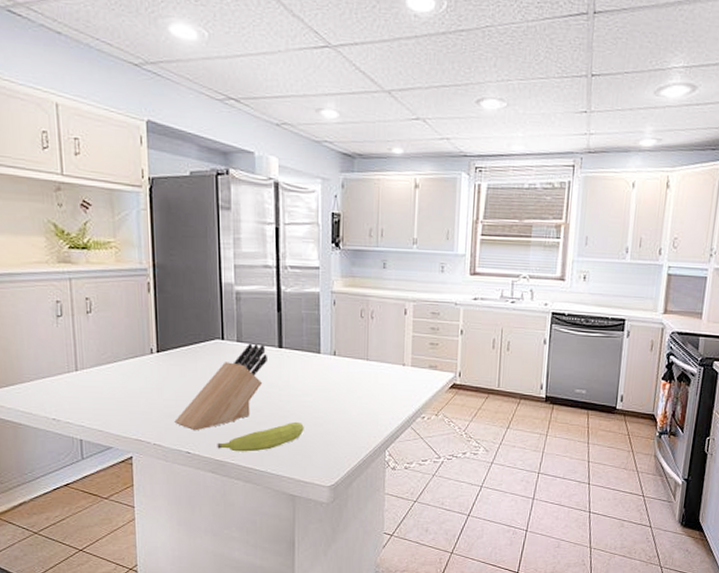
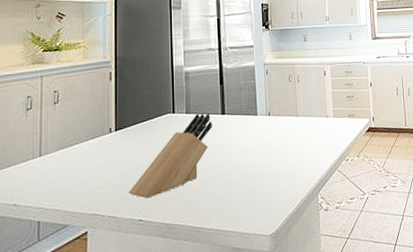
fruit: present [217,421,304,452] -> none [167,177,246,214]

